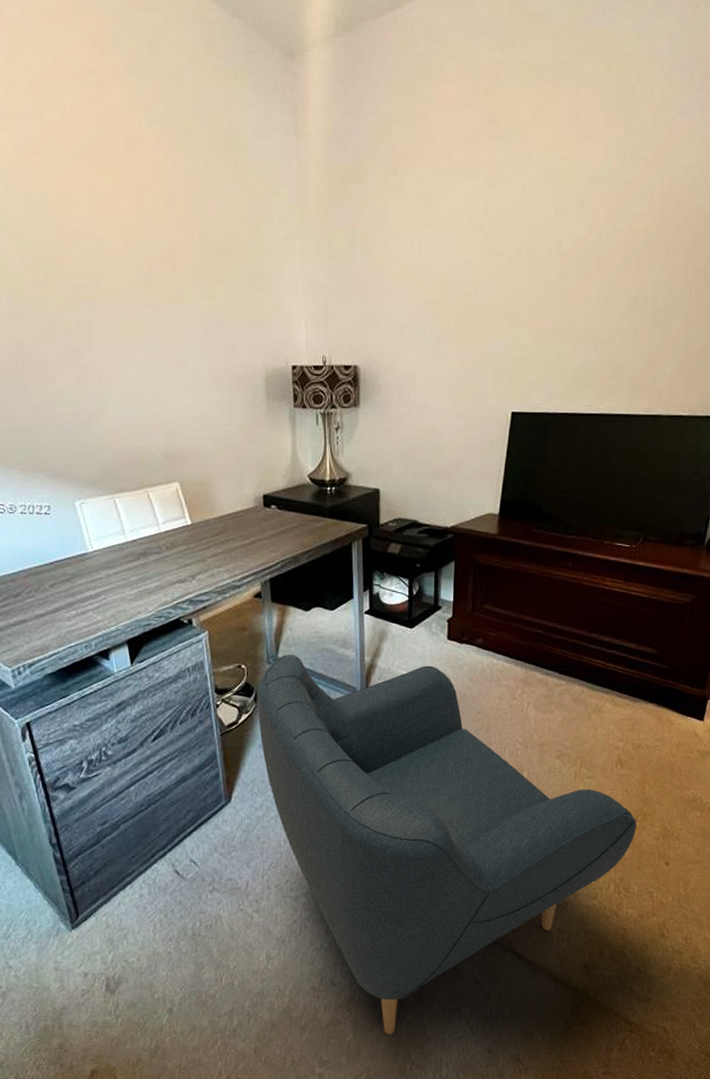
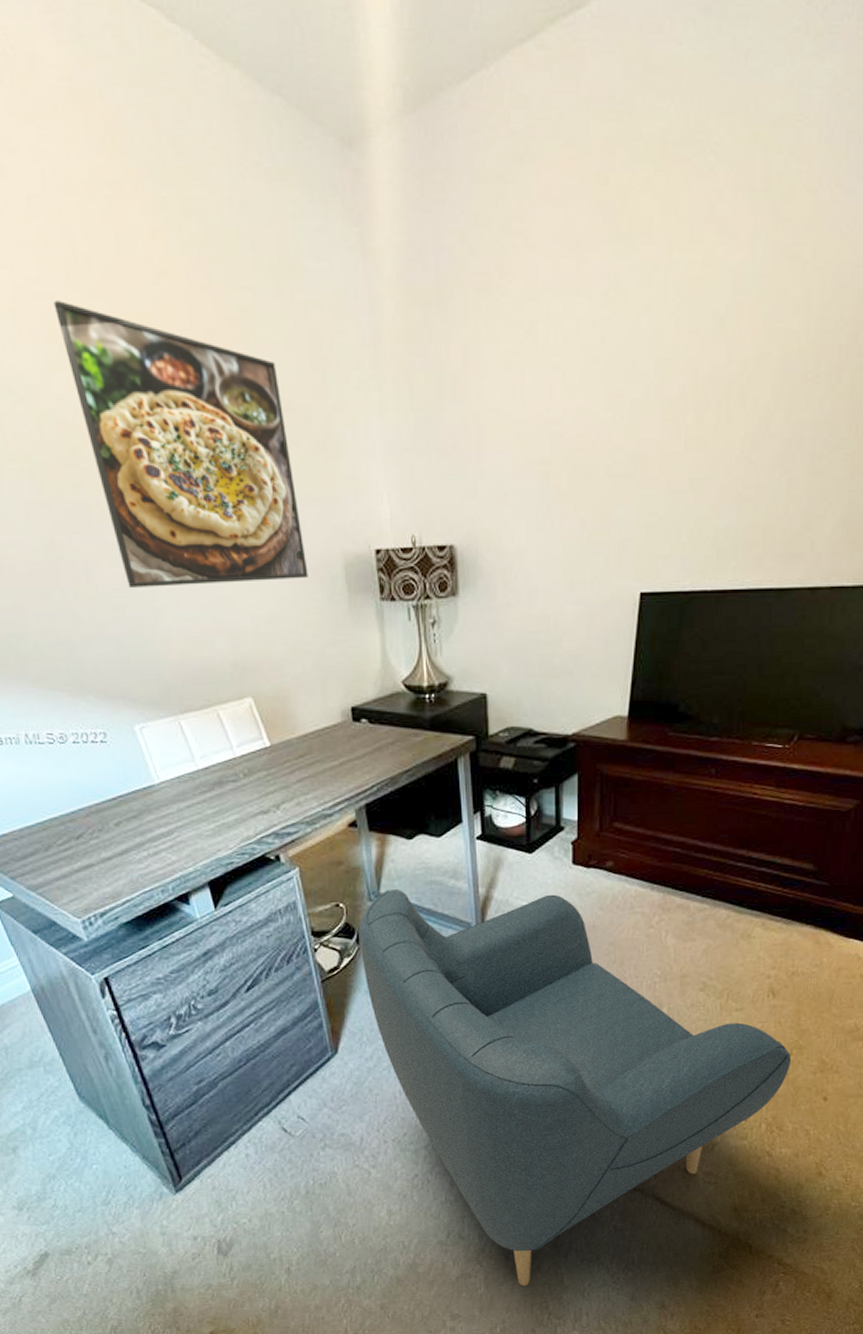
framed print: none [42,157,235,387] -> present [53,301,309,588]

